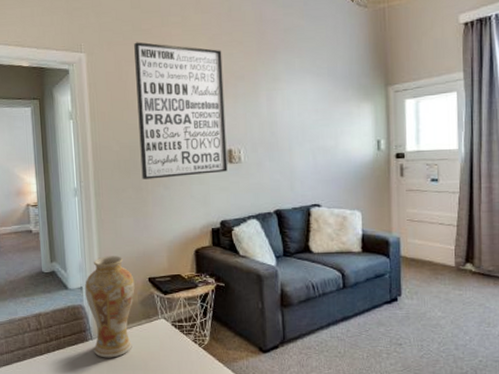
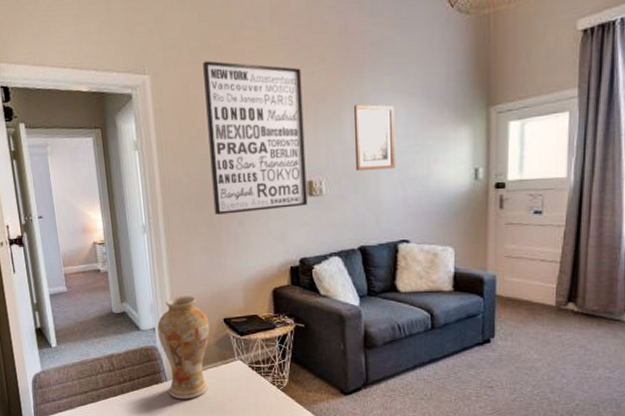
wall art: none [268,82,306,142] -> present [353,104,395,172]

